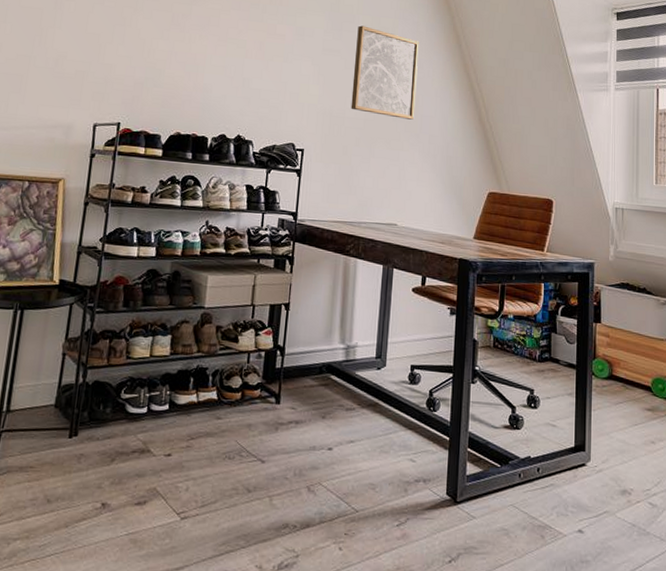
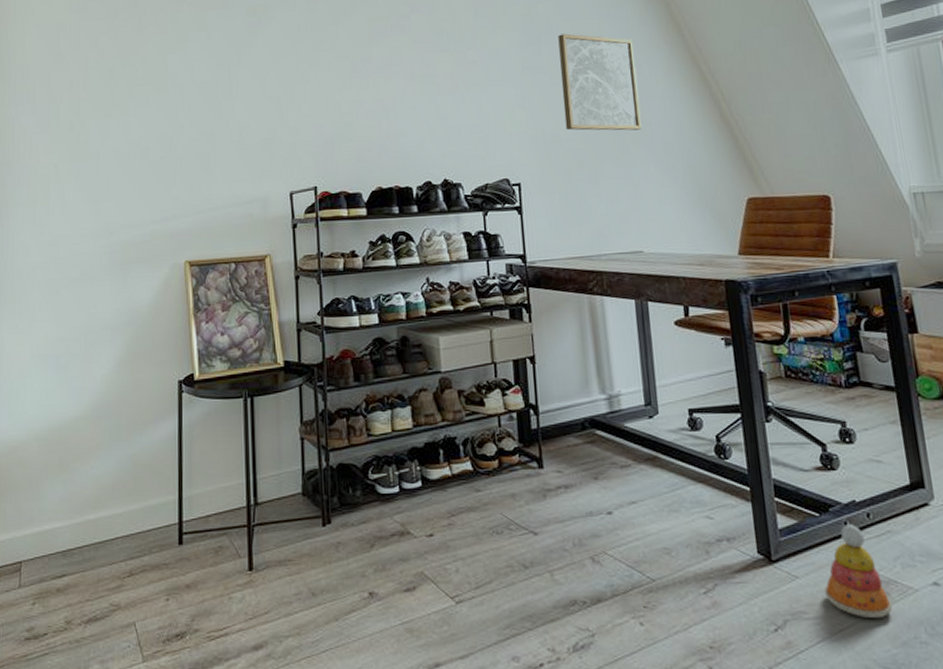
stacking toy: none [493,476,545,558] -> present [823,524,893,619]

